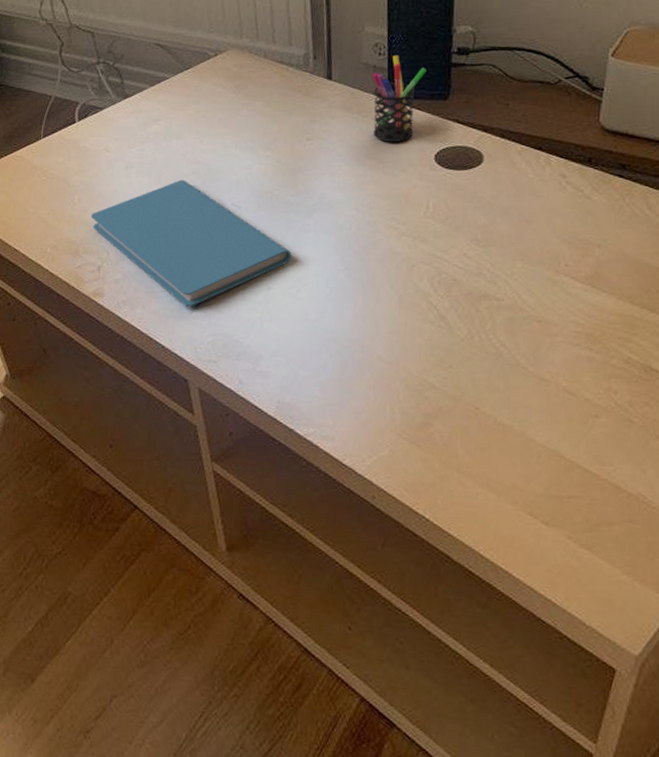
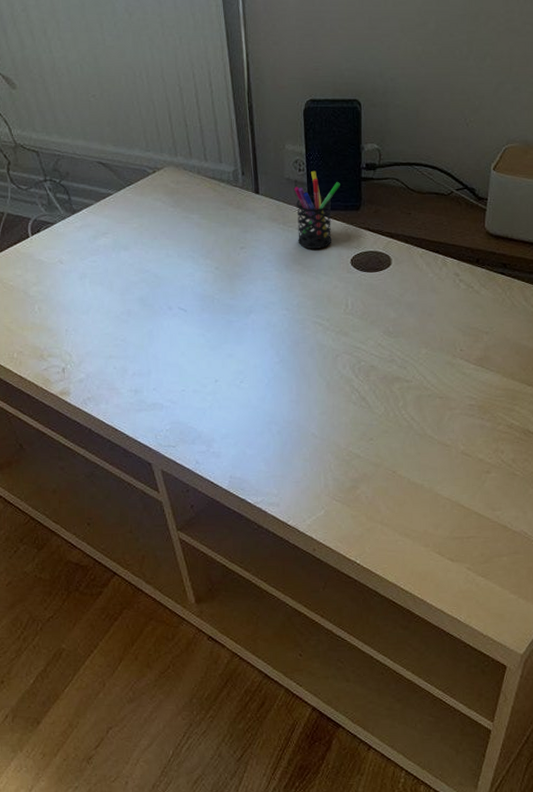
book: present [90,179,292,307] -> none [51,287,234,400]

